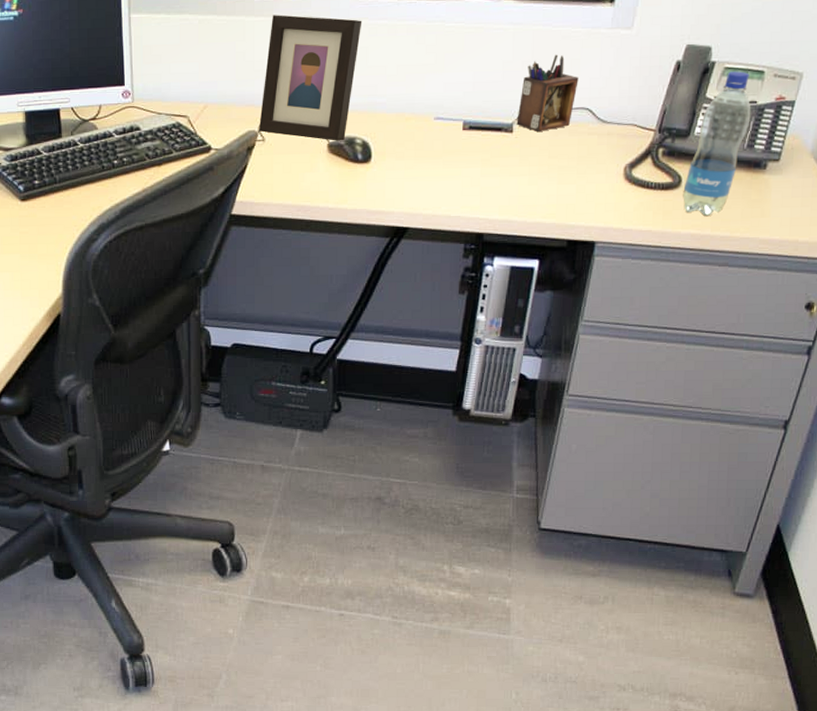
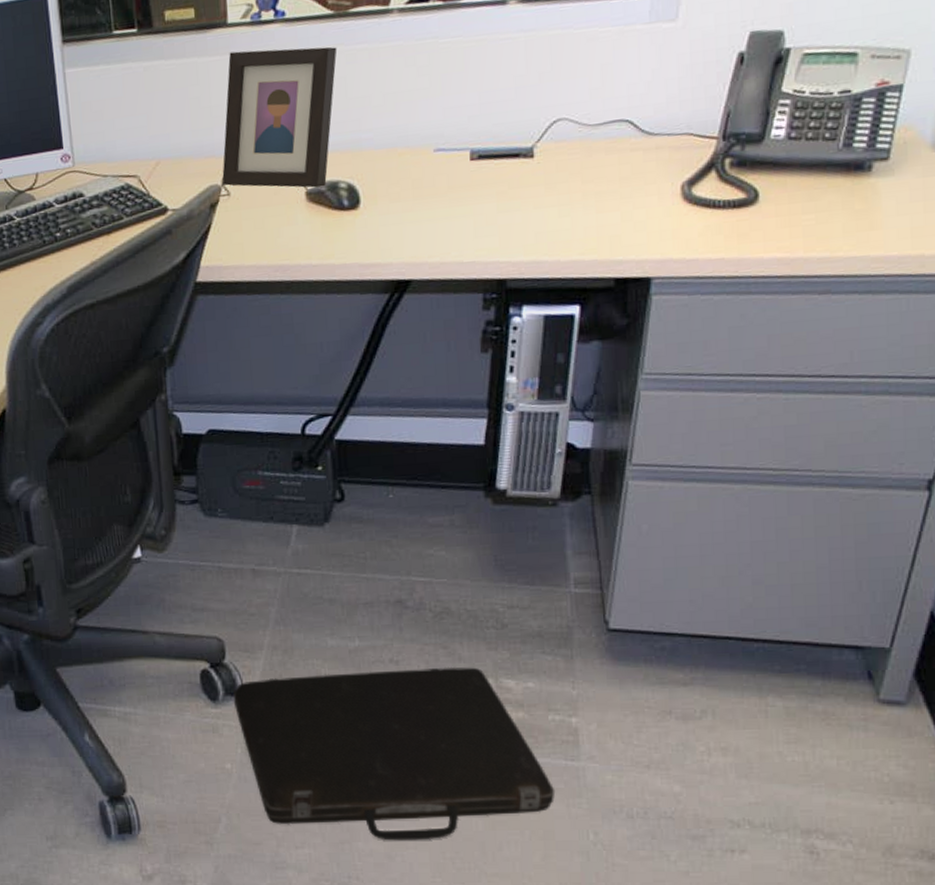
briefcase: none [238,554,489,696] -> present [233,666,556,841]
desk organizer: present [516,54,579,132] -> none [537,60,613,154]
bottle: present [683,71,751,217] -> none [761,56,845,236]

